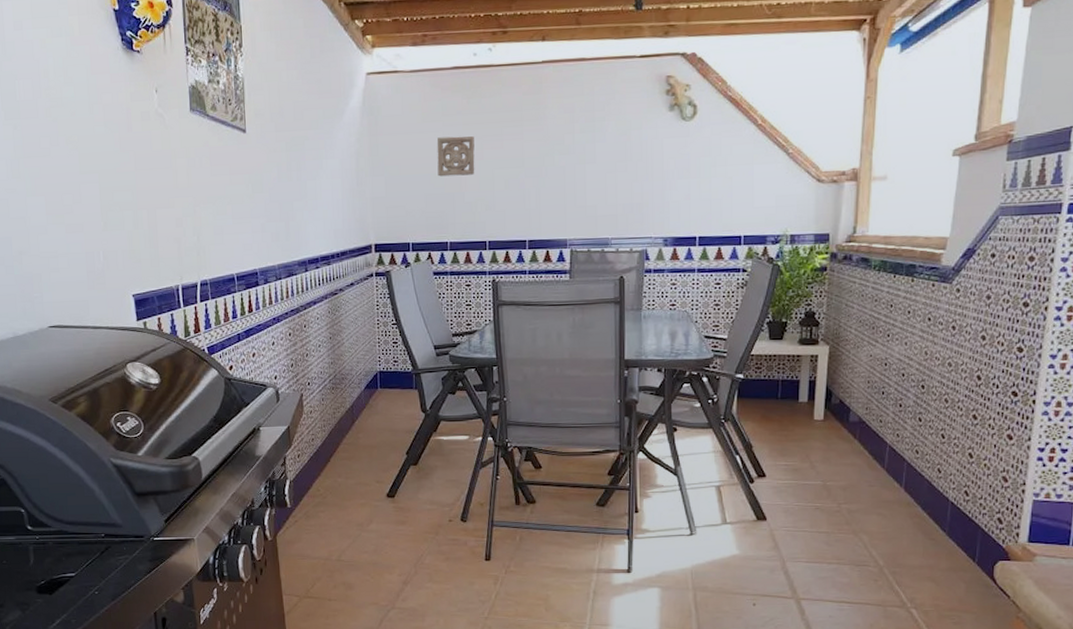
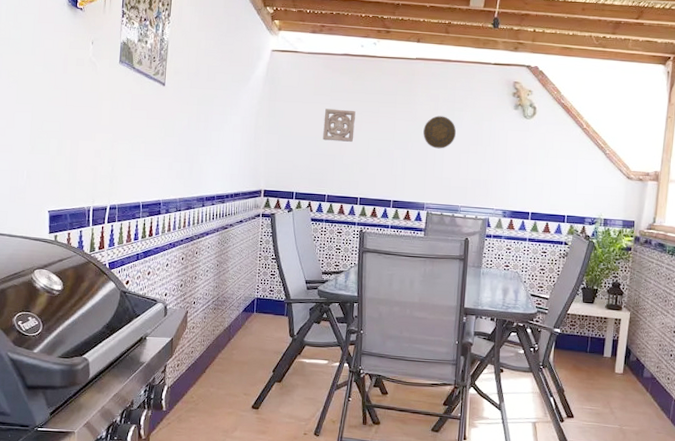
decorative plate: none [558,129,600,172] -> present [423,116,457,149]

